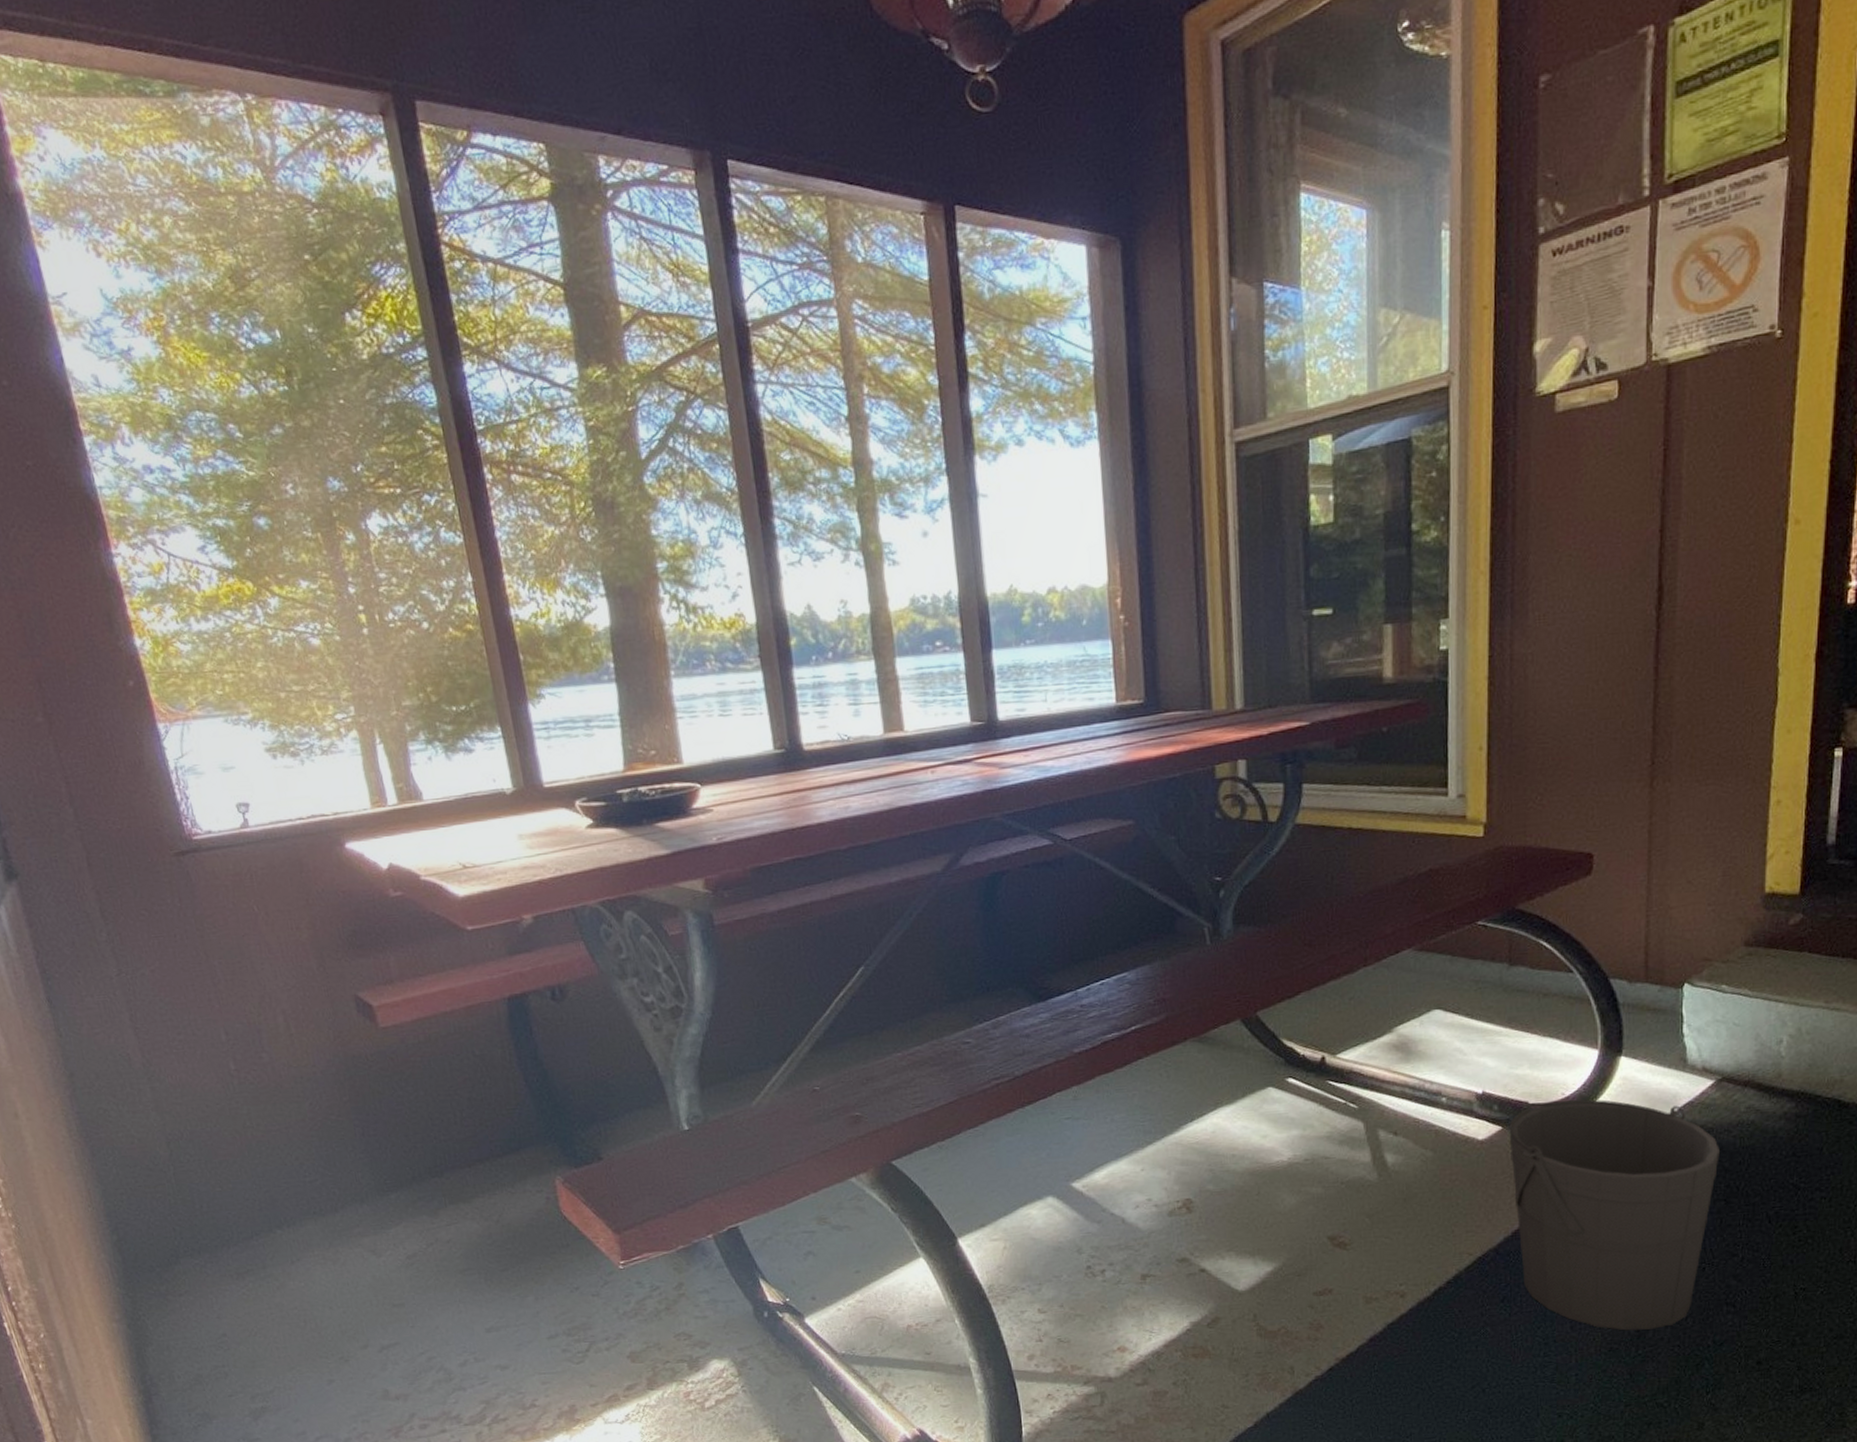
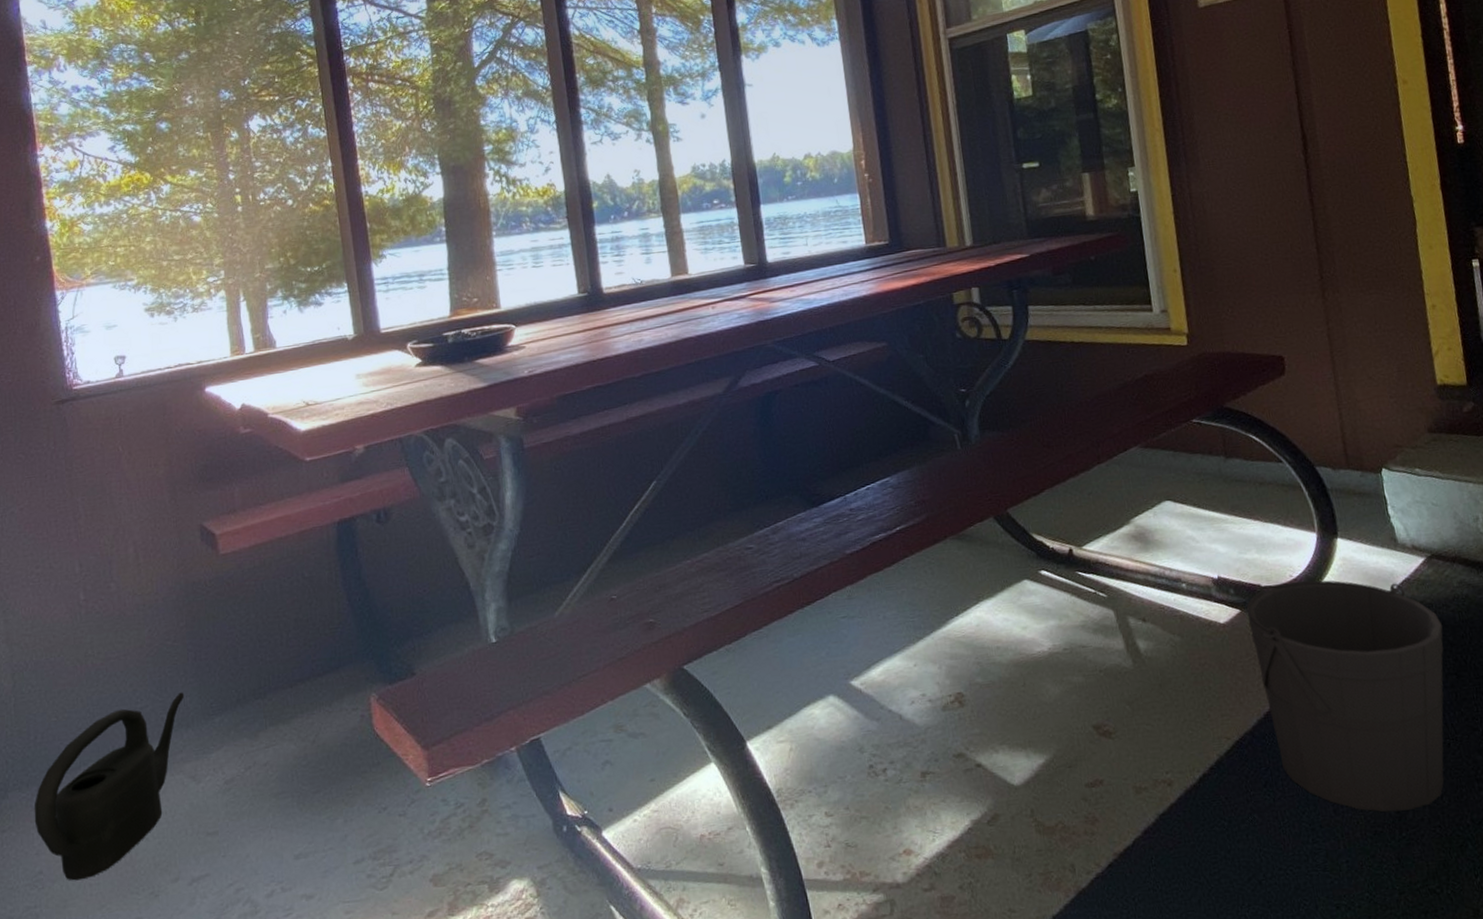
watering can: none [208,1167,356,1344] -> present [33,692,185,881]

